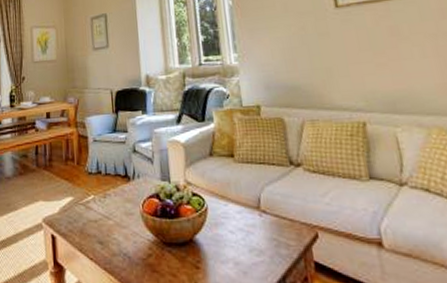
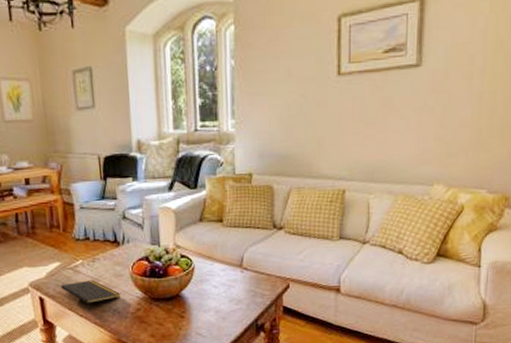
notepad: none [72,217,131,253] -> present [60,279,120,311]

